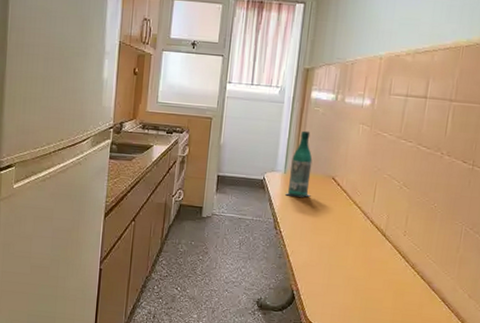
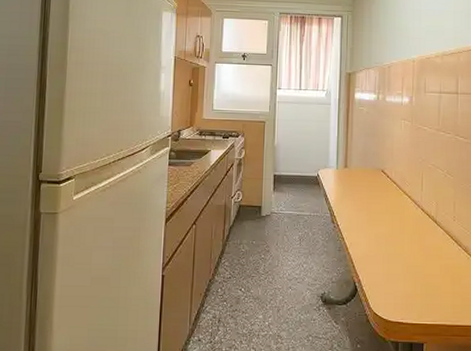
bottle: present [286,130,313,197] -> none [340,128,362,191]

